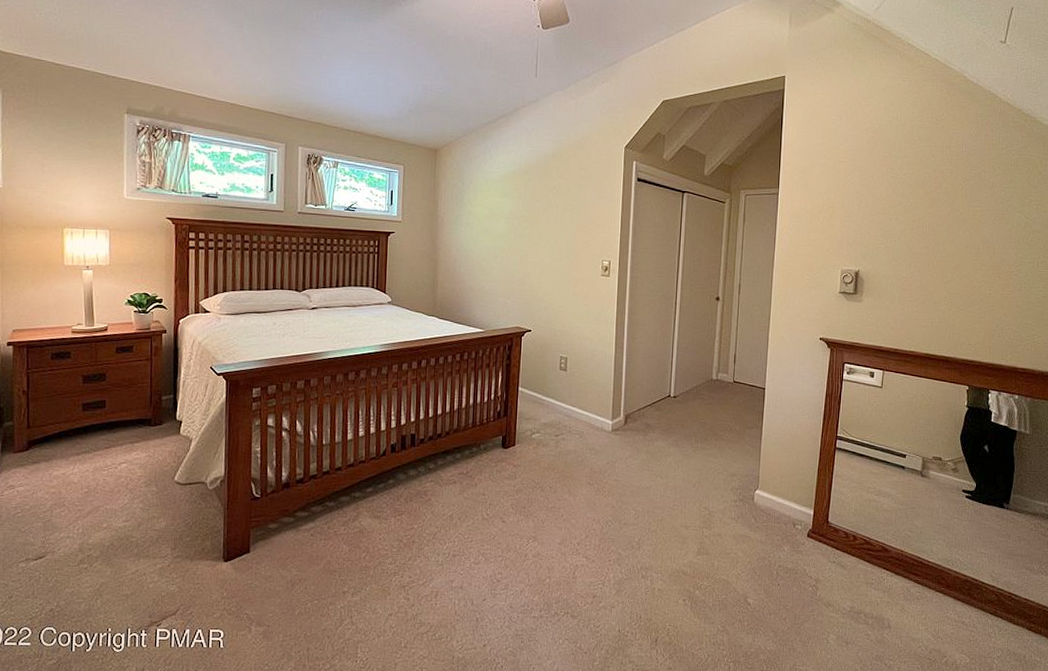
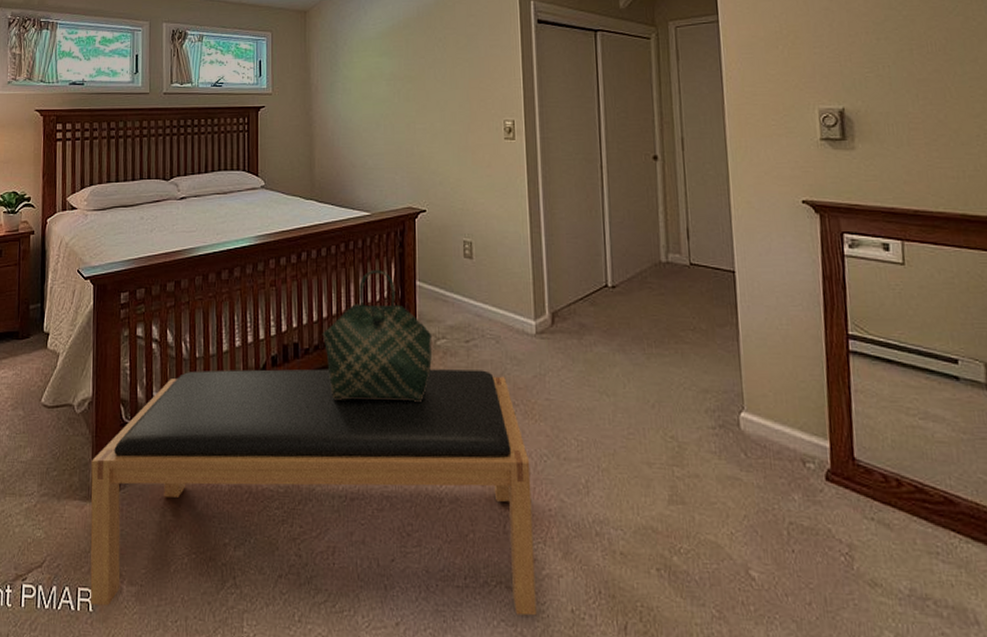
bench: none [221,455,598,643] -> present [90,369,537,616]
tote bag: none [436,377,529,482] -> present [322,270,433,402]

